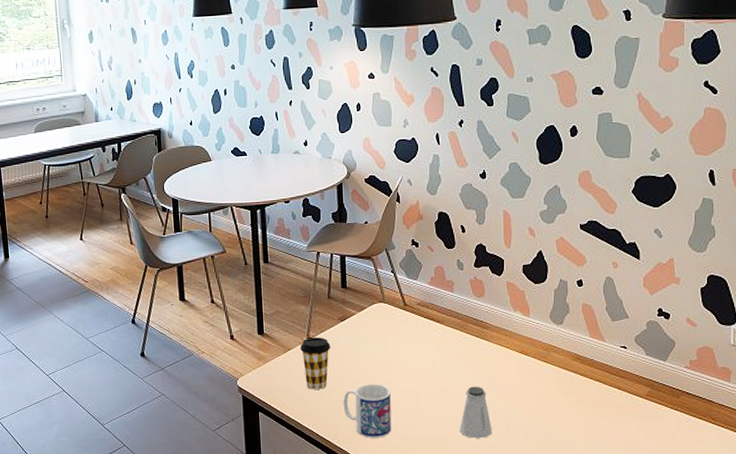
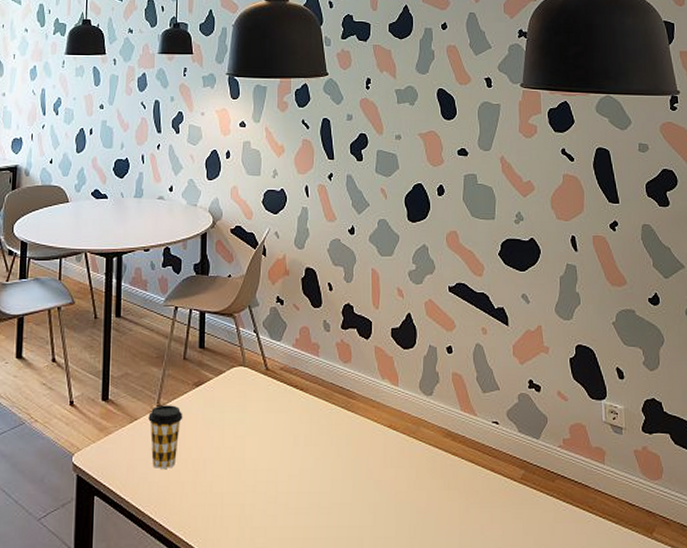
mug: present [343,384,392,438] -> none [192,462,247,530]
saltshaker: present [459,386,492,438] -> none [322,466,358,530]

